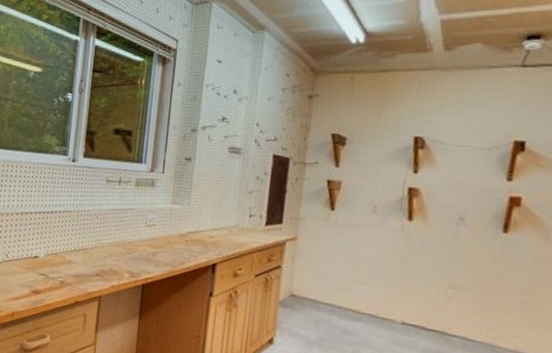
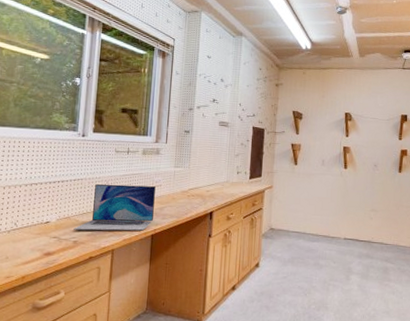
laptop: none [61,218,149,278] -> present [74,184,155,231]

